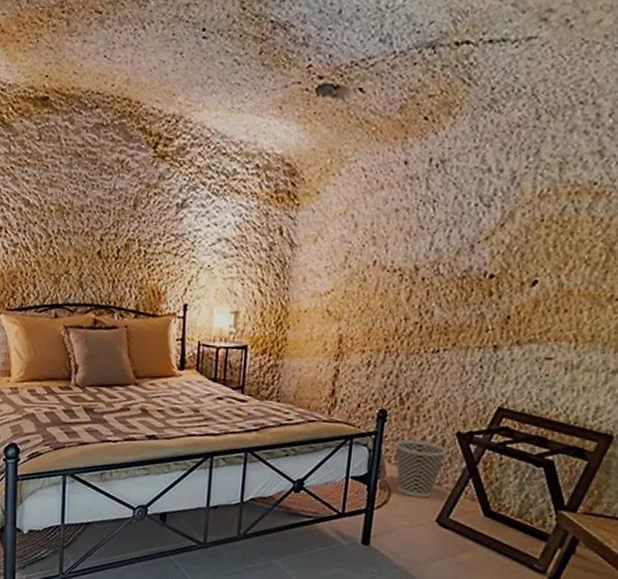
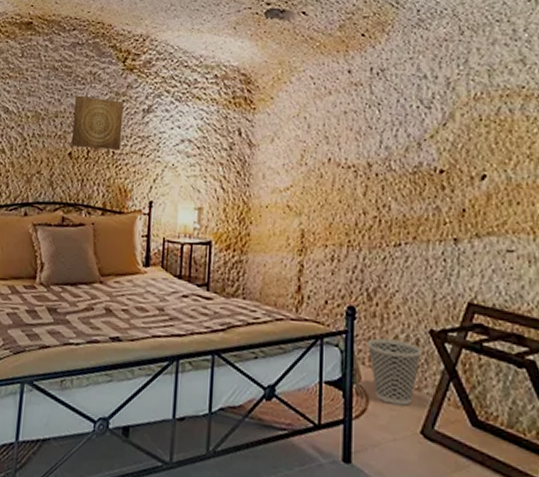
wall art: none [100,186,156,249] -> present [72,95,124,150]

